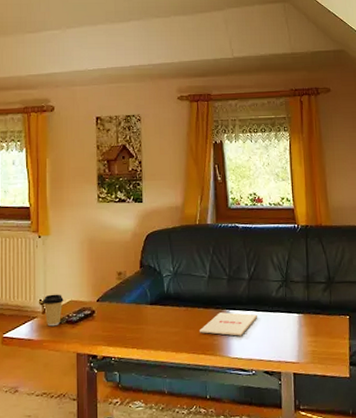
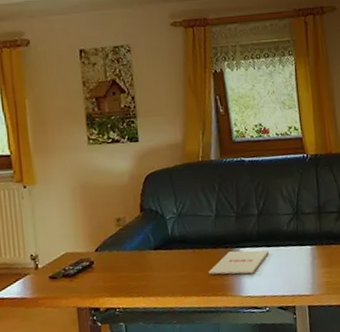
coffee cup: present [43,294,64,327] -> none [34,247,58,283]

